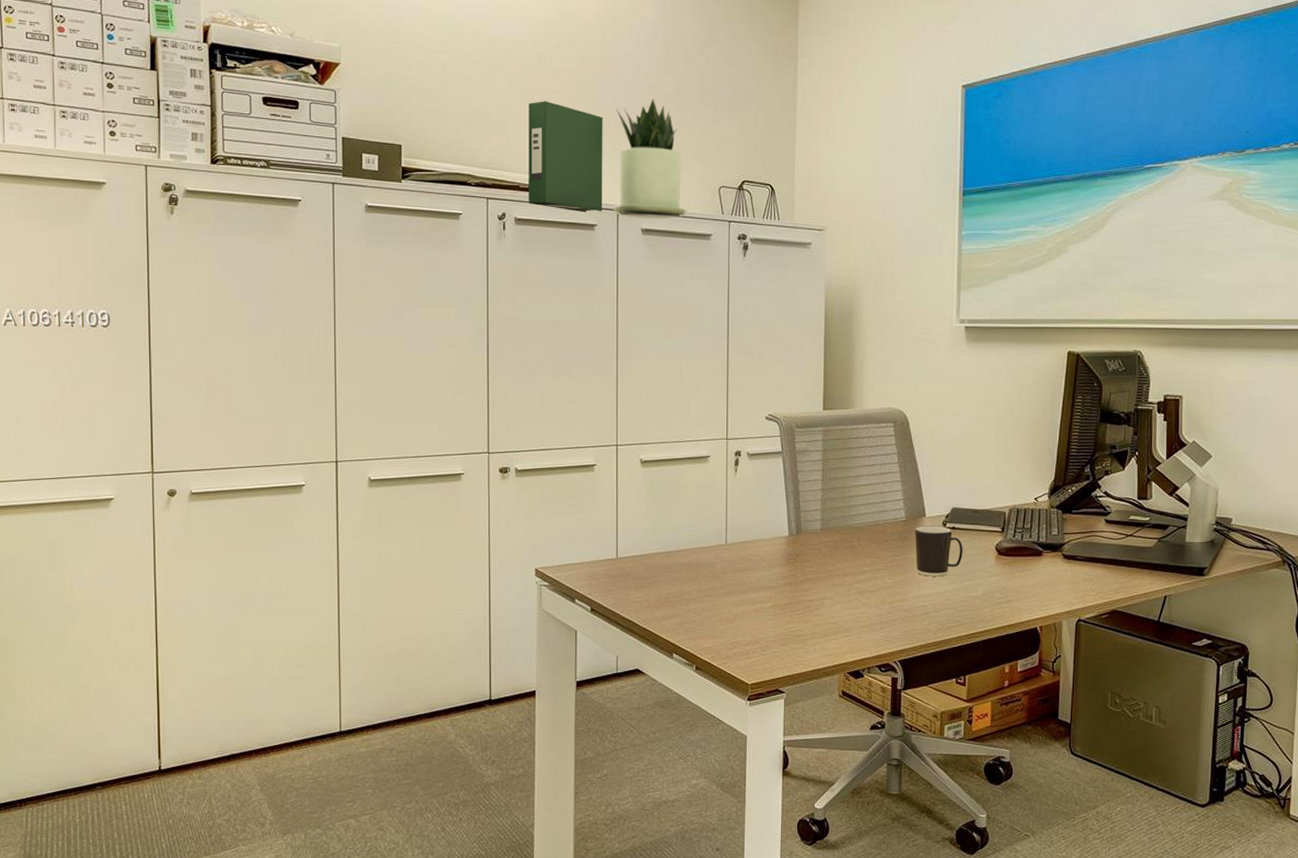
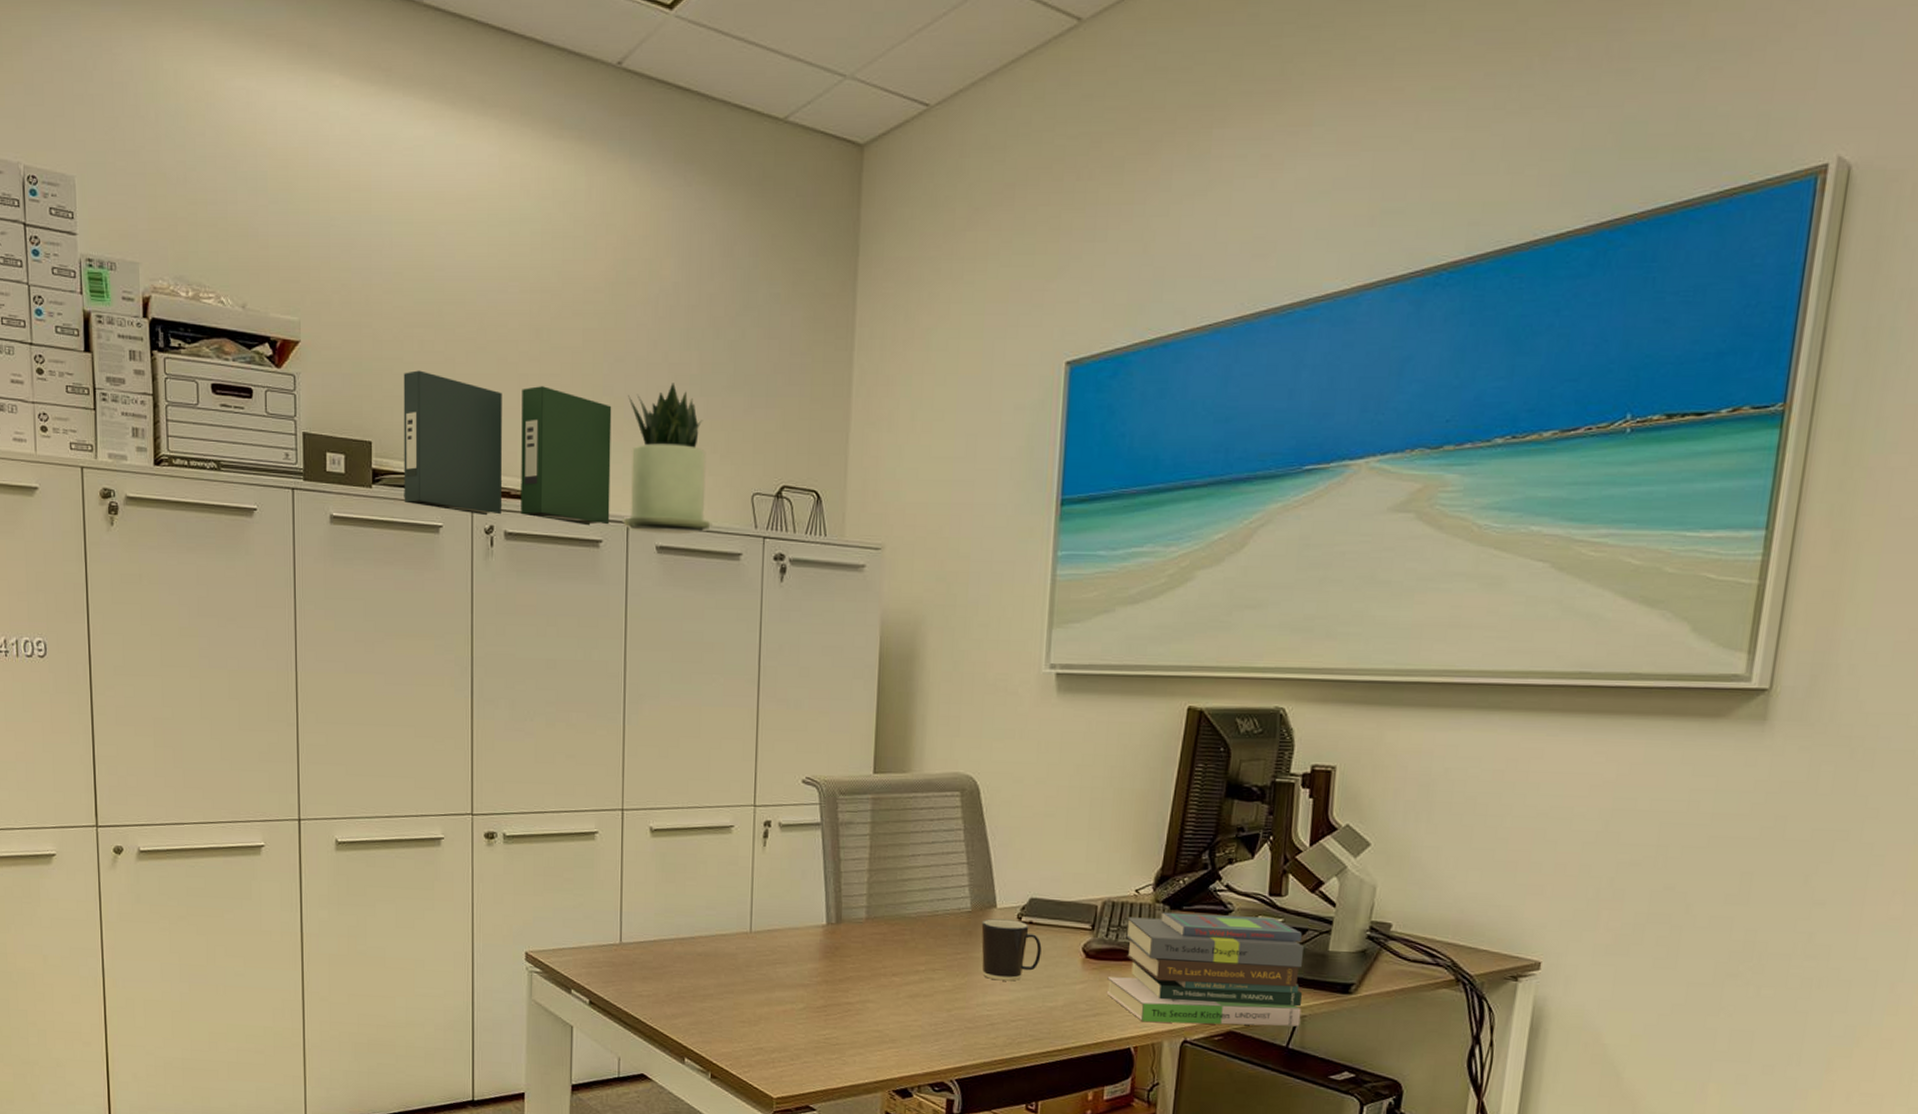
binder: none [429,88,512,205] -> present [403,370,502,516]
books: none [1016,515,1168,606] -> present [1106,912,1304,1027]

